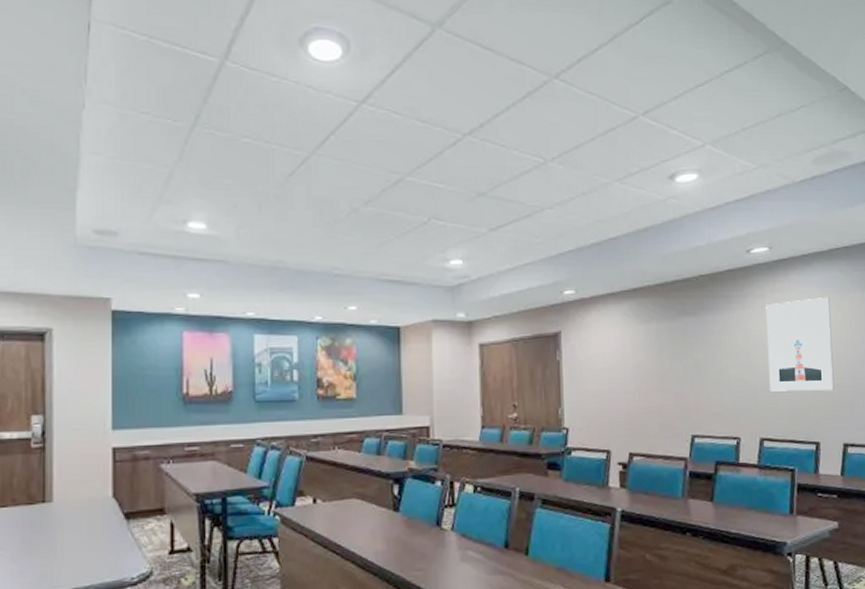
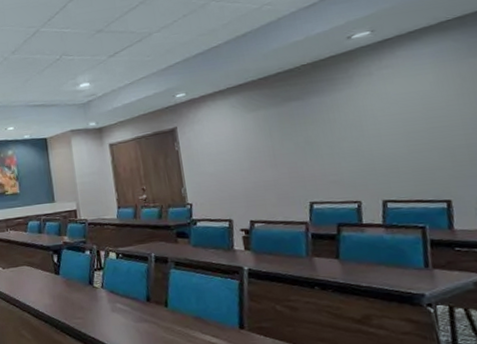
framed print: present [766,296,835,392] -> none [374,65,462,158]

